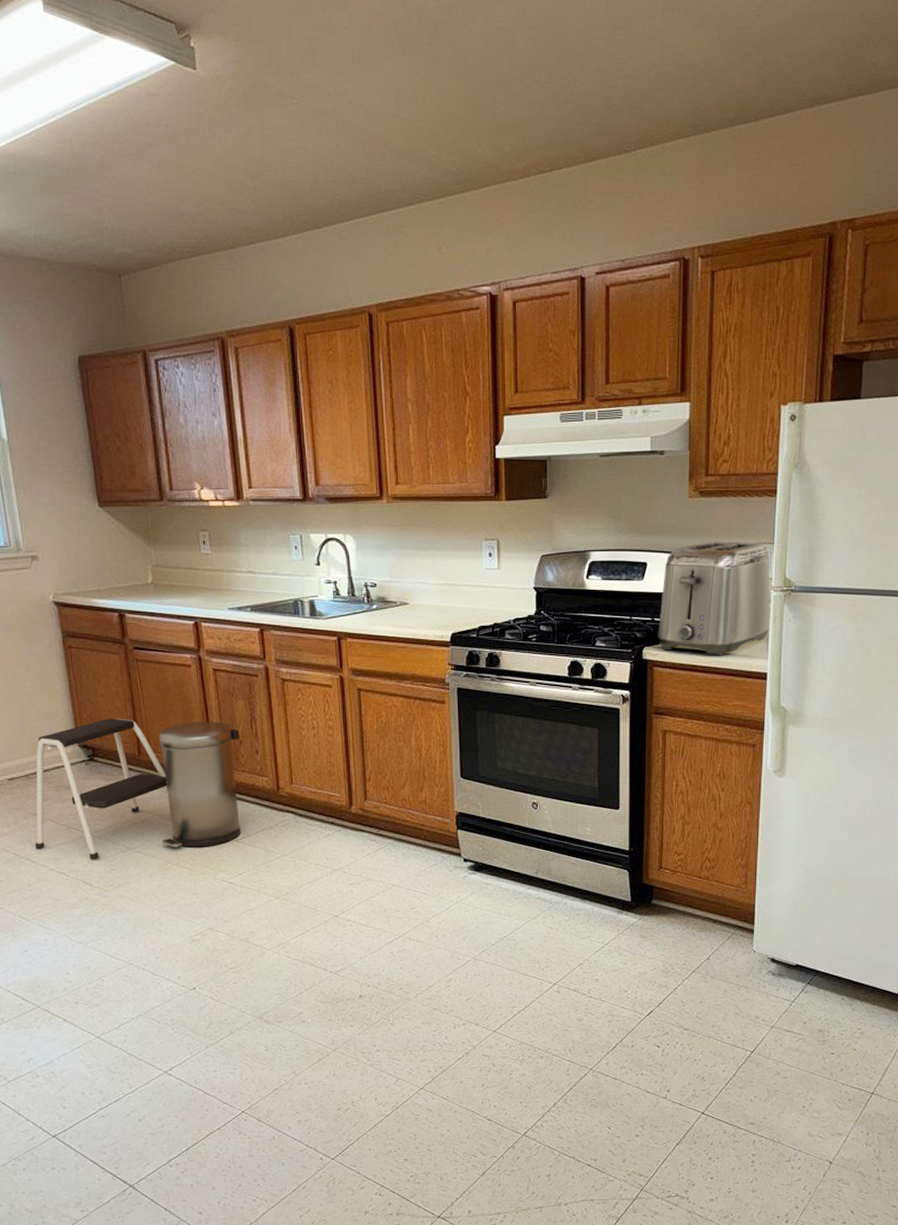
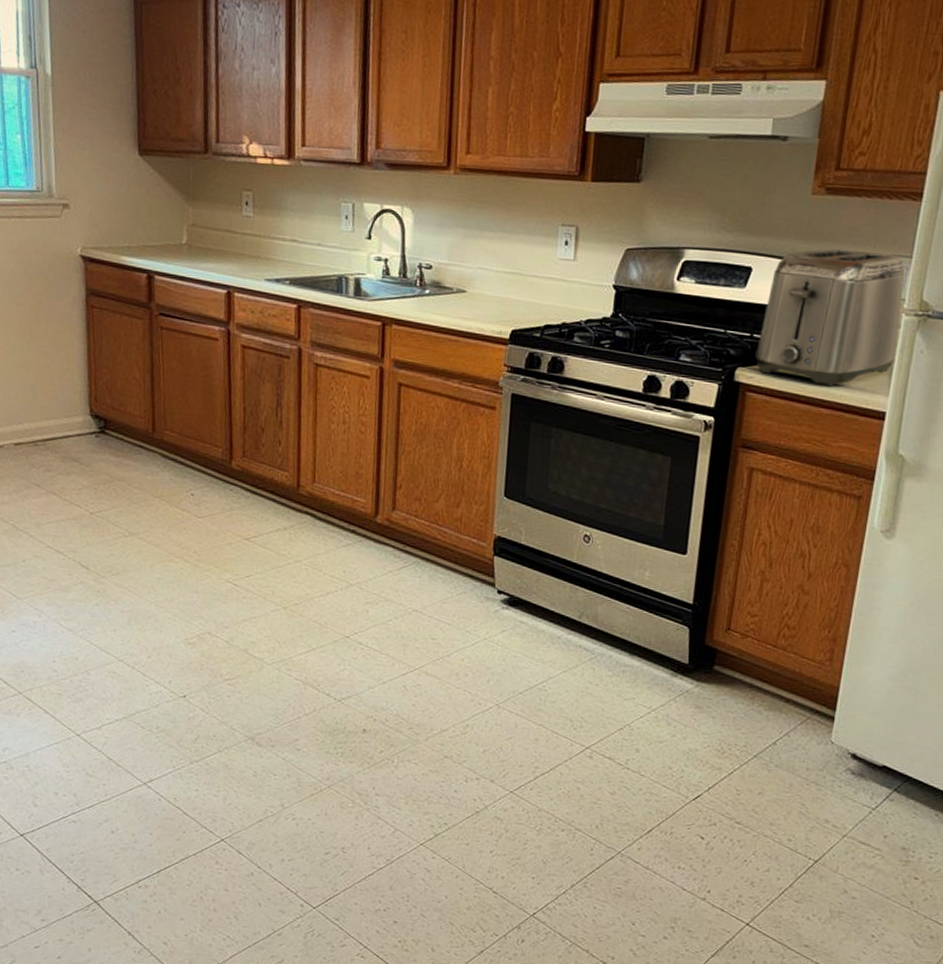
step stool: present [35,718,168,859] -> none [35,388,180,541]
pedal bin: present [159,721,240,848] -> none [166,402,263,543]

